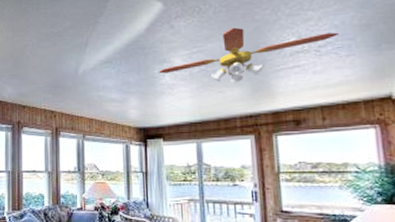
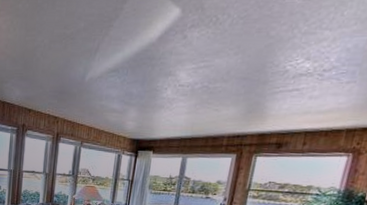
ceiling fan: present [158,27,339,83] -> none [161,43,348,103]

